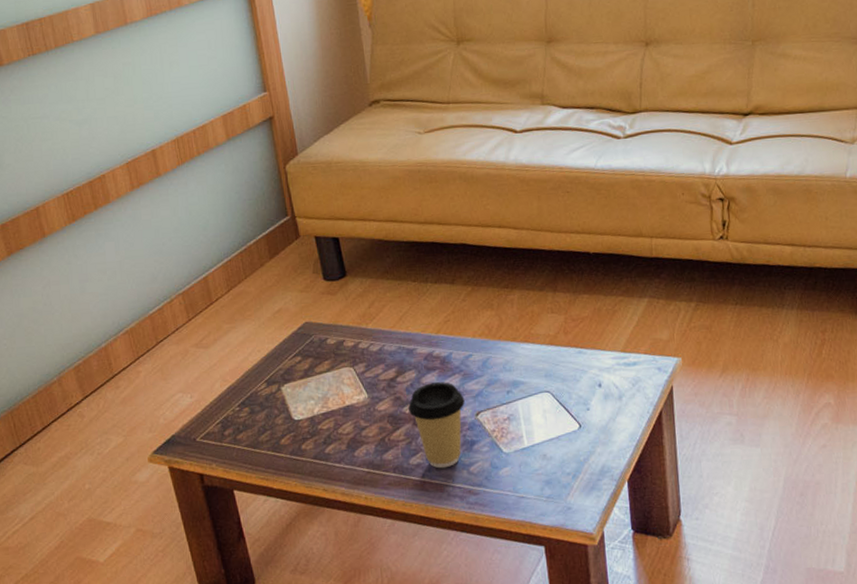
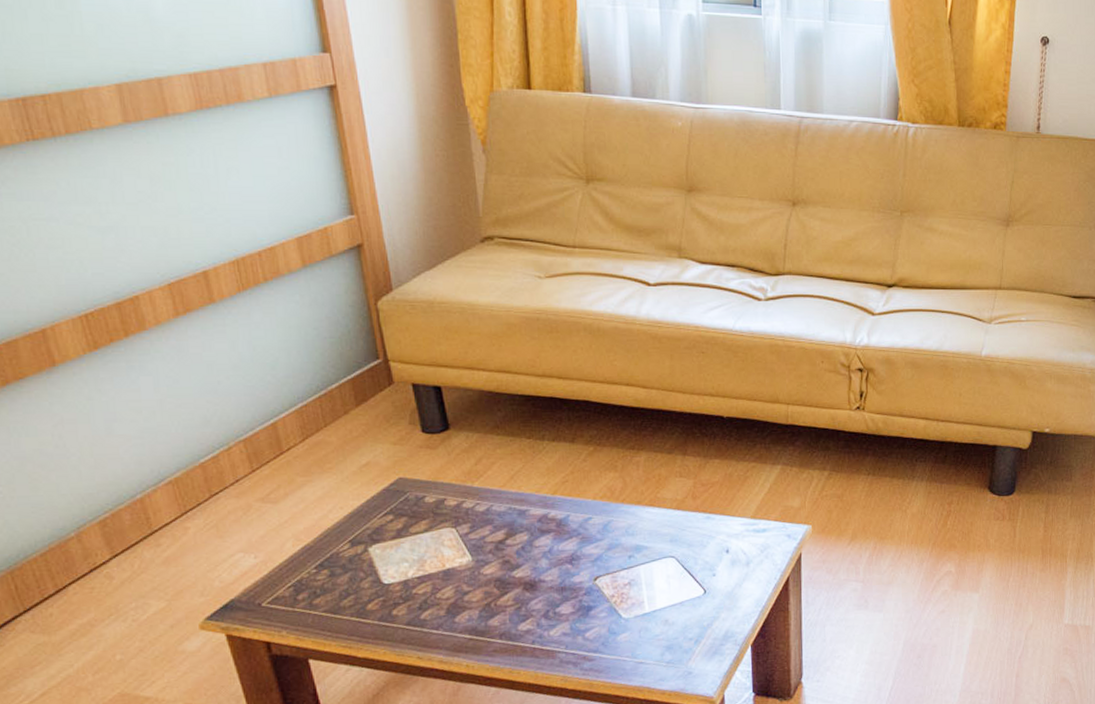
coffee cup: present [408,382,465,469] -> none [518,545,582,635]

